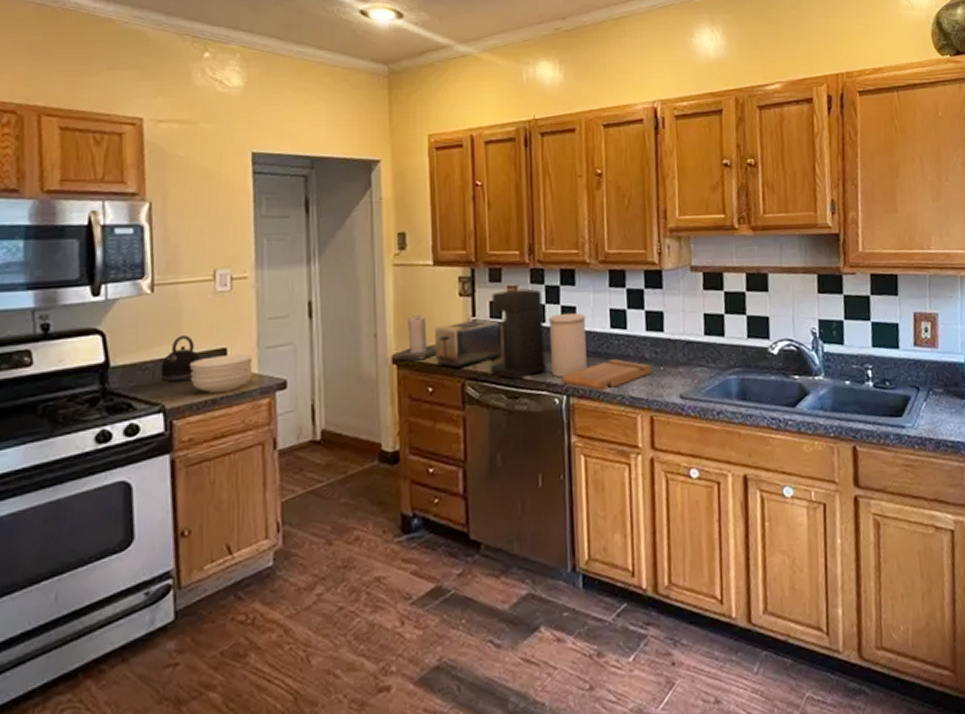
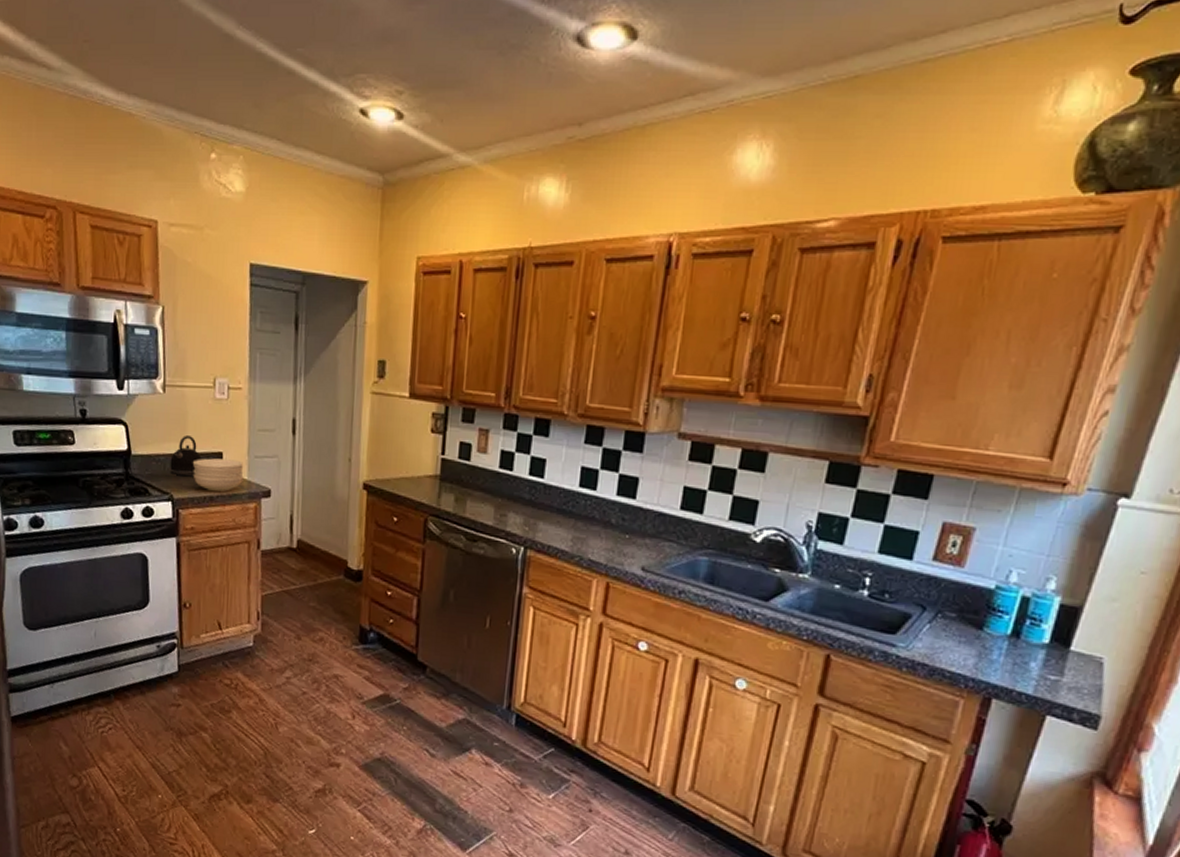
paper towel roll: present [392,315,437,361] -> none [363,445,405,490]
toaster: present [435,318,500,369] -> none [403,457,467,504]
coffee maker: present [491,288,546,378] -> none [454,432,514,523]
canister: present [548,312,587,378] -> none [513,464,555,529]
cutting board: present [562,359,652,392] -> none [521,519,617,550]

